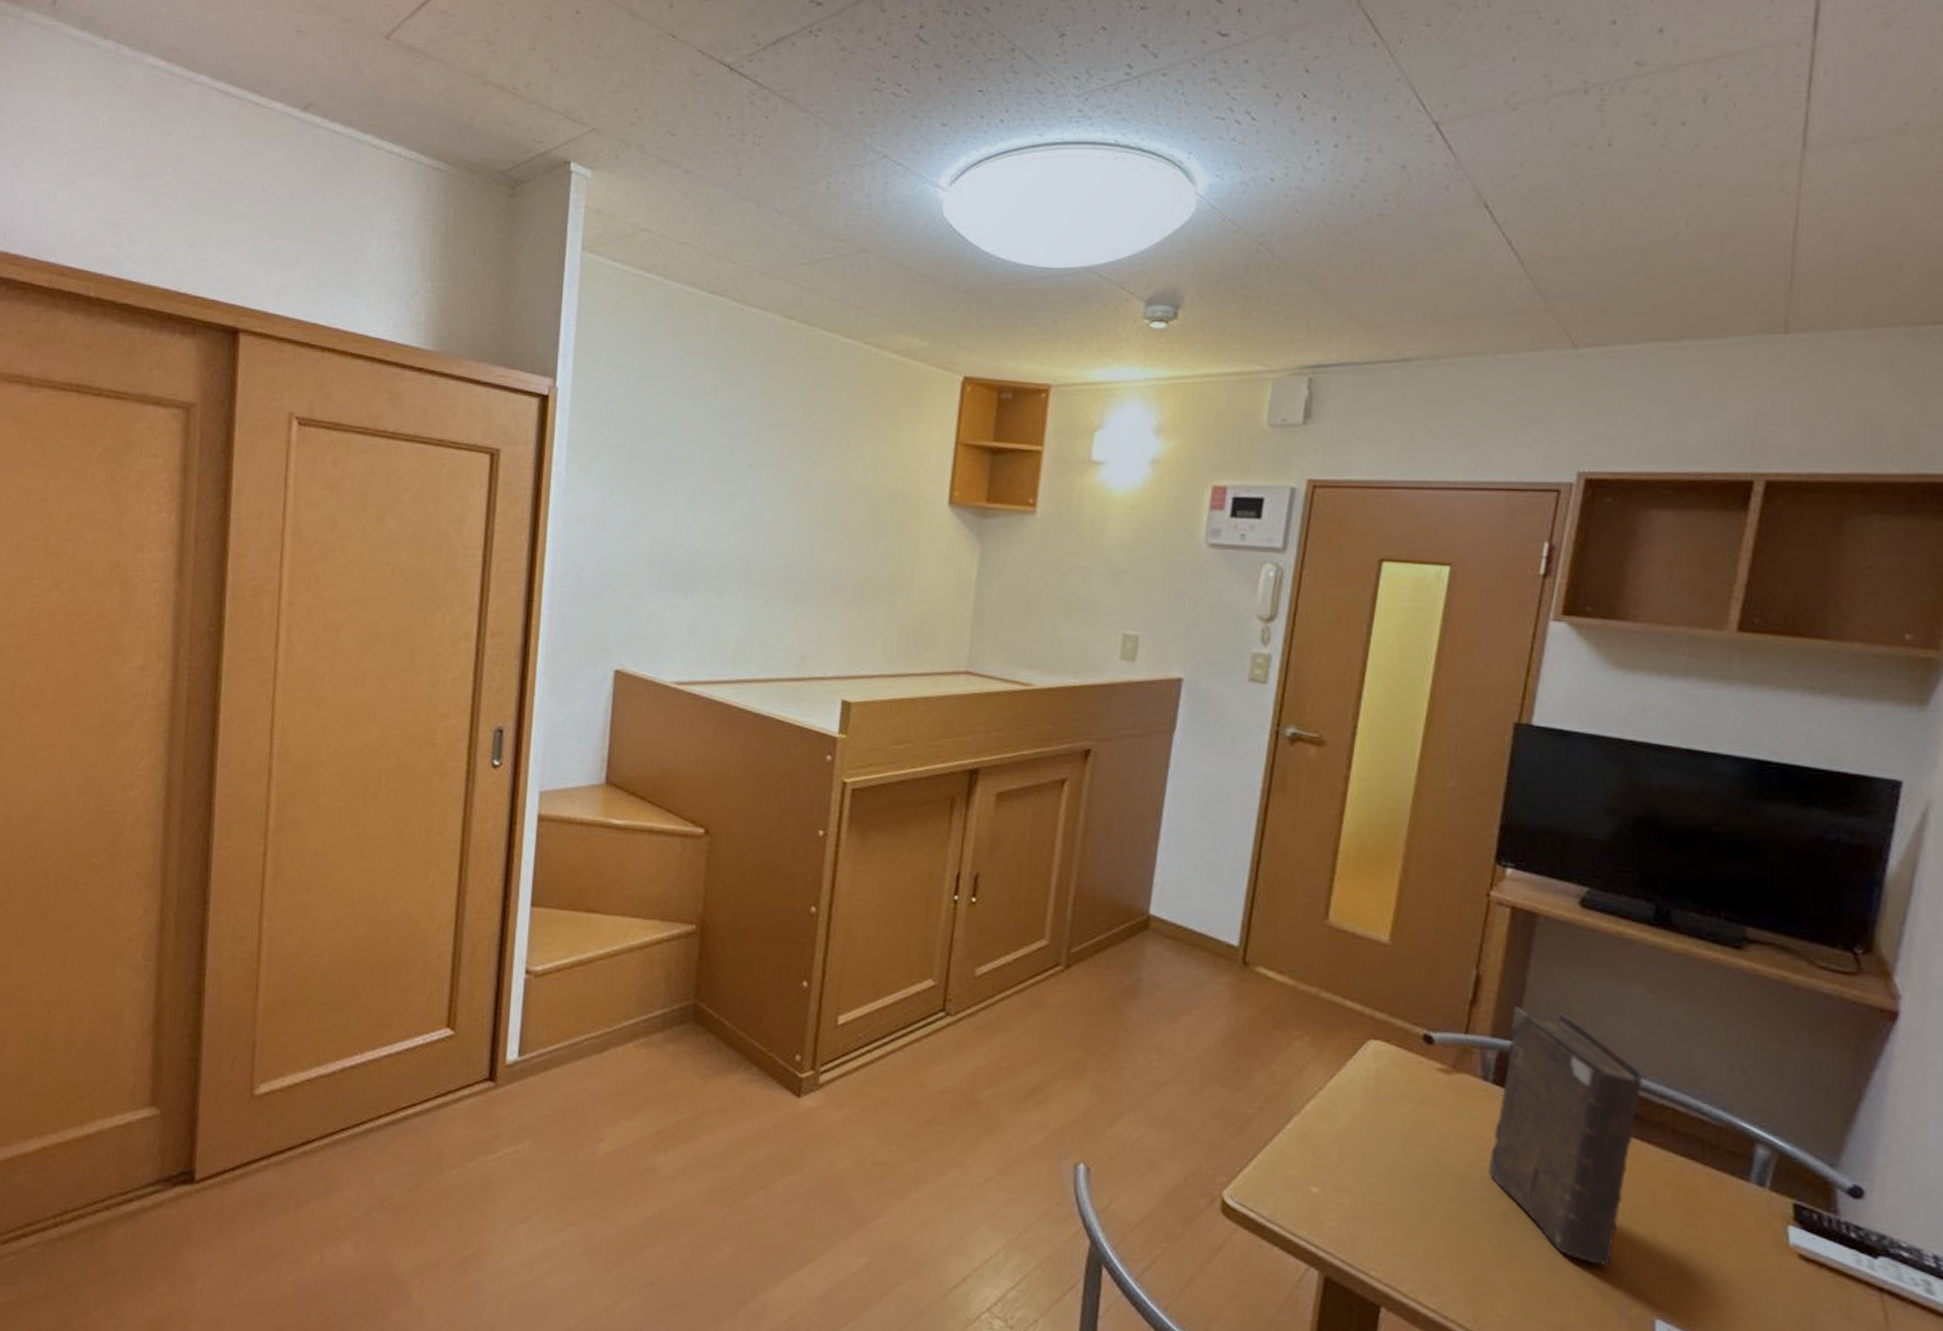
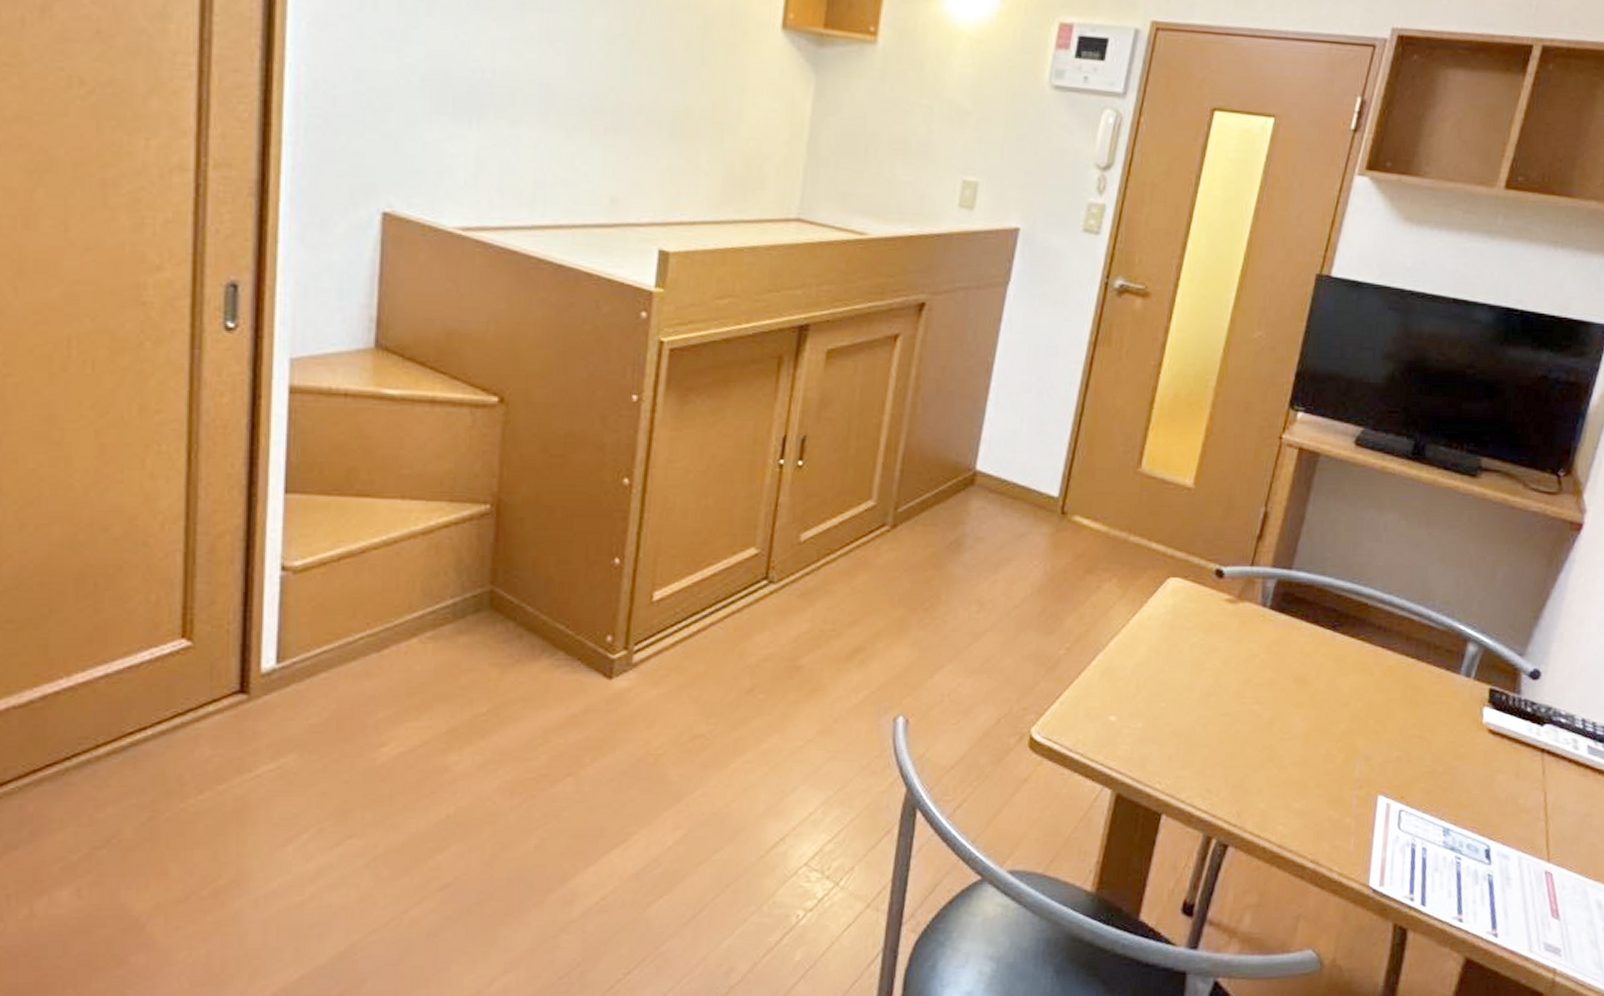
book: present [1488,1007,1642,1266] -> none [1259,539,1389,756]

